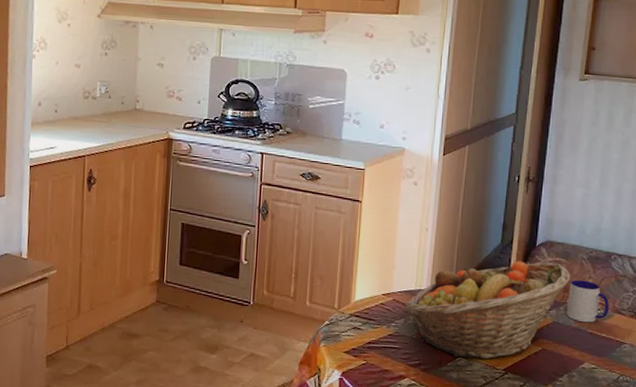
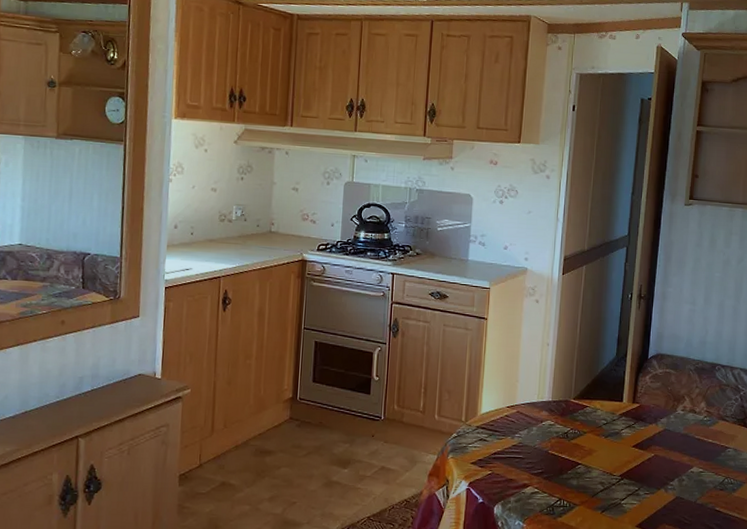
fruit basket: present [405,261,571,359] -> none [528,372,680,466]
mug: present [566,280,610,323] -> none [676,389,715,430]

